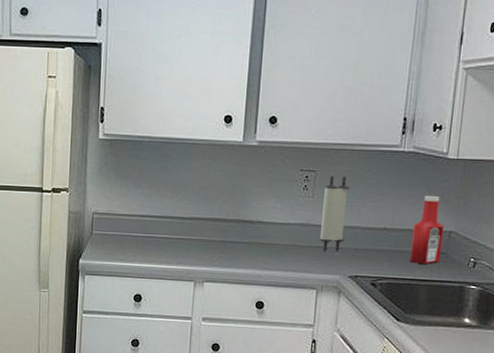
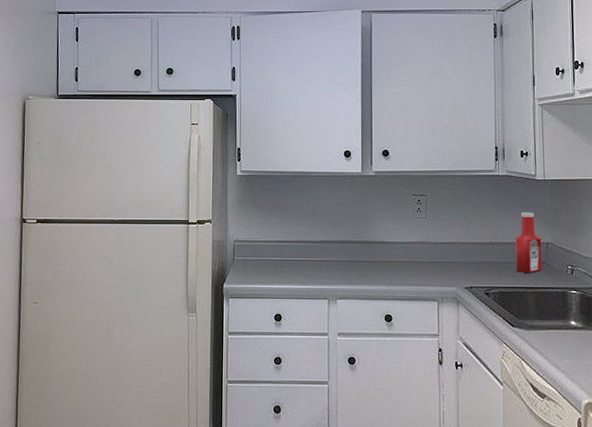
scroll: present [319,172,349,254] -> none [434,196,457,268]

